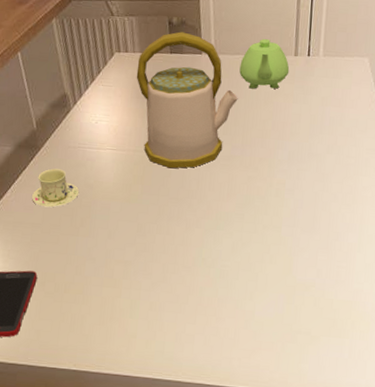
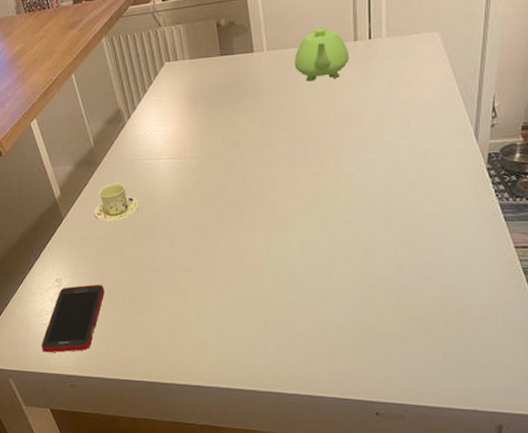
kettle: present [136,31,238,169] -> none [188,32,295,172]

